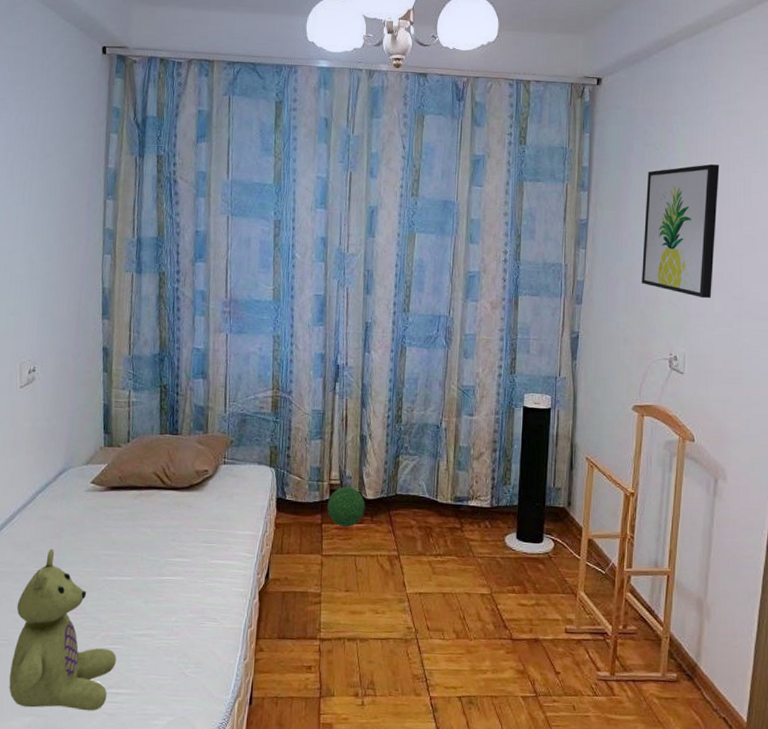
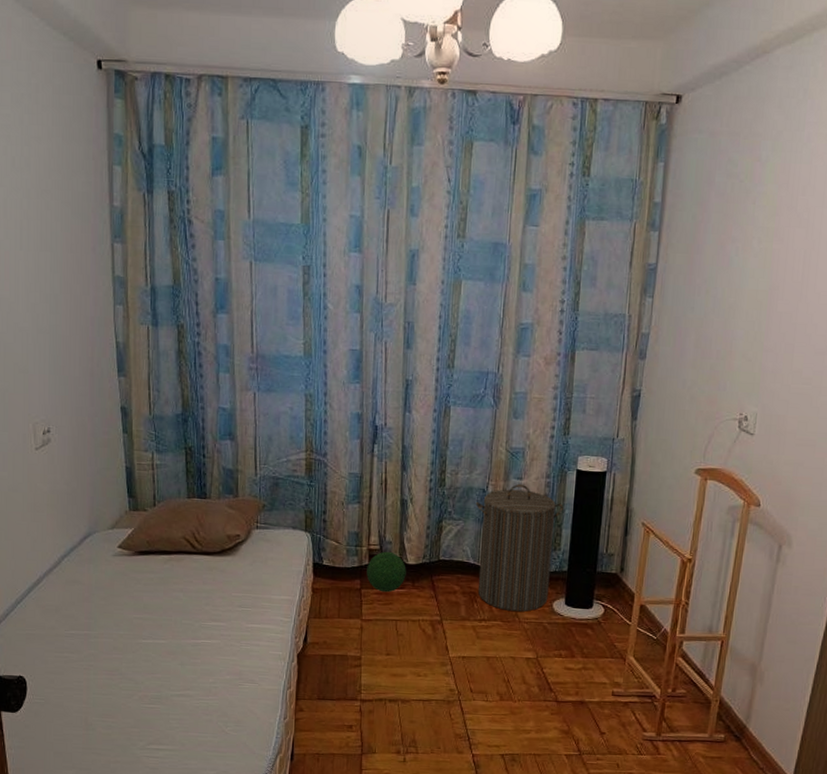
stuffed bear: present [9,548,116,711] -> none [50,612,155,765]
laundry hamper: none [430,421,512,546] -> present [475,484,563,612]
wall art: present [642,164,720,299] -> none [714,199,813,353]

